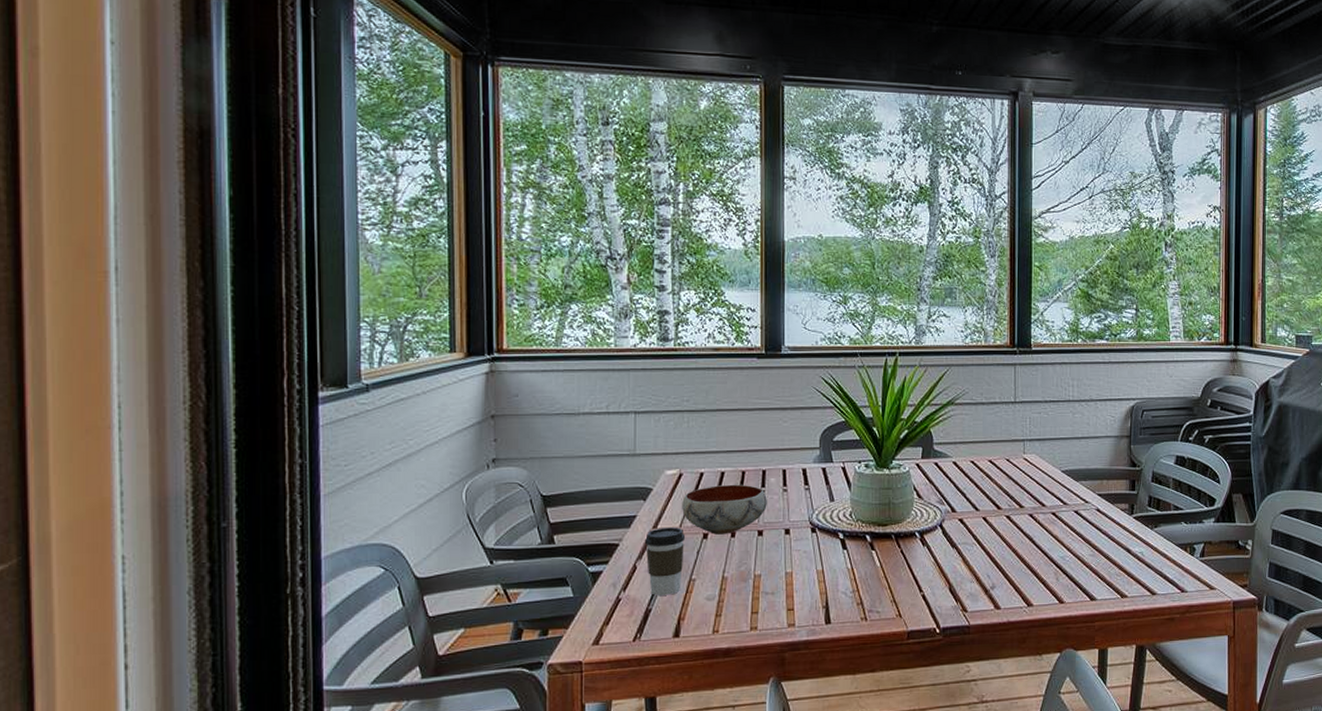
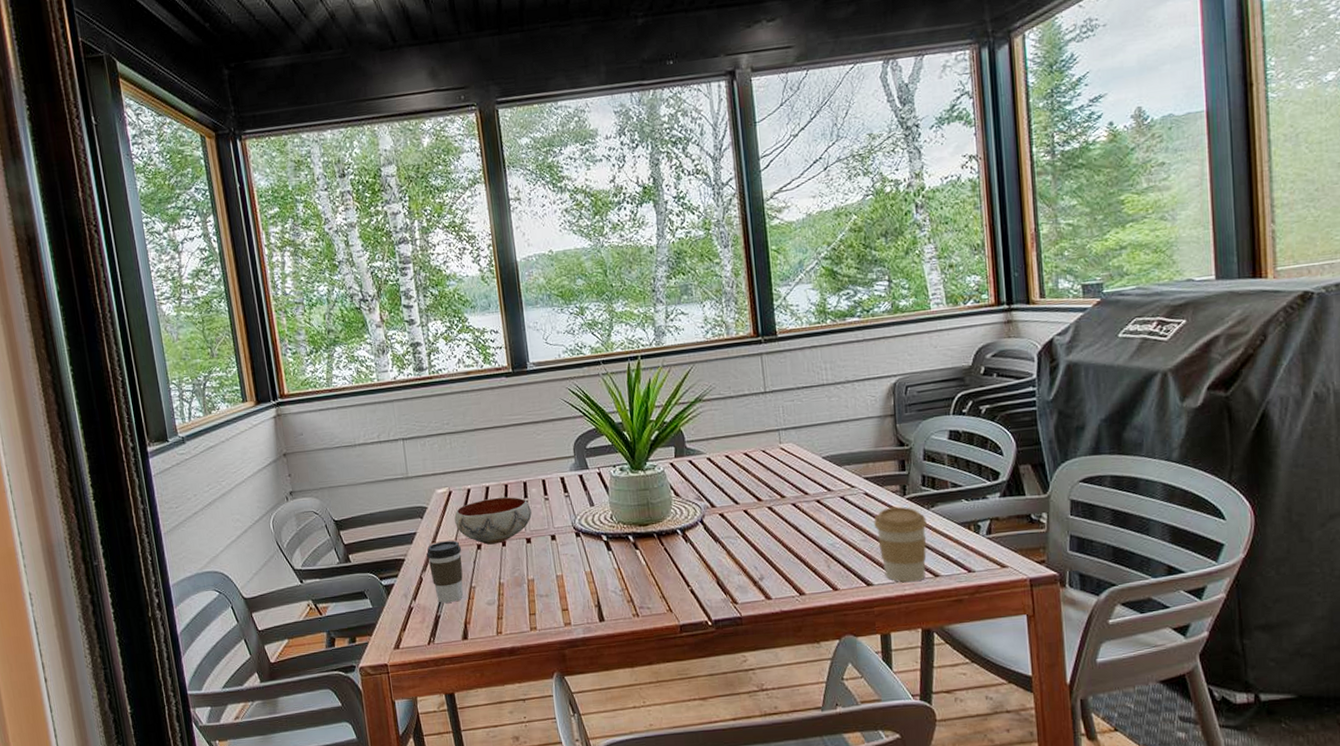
coffee cup: none [1102,524,1149,599] -> present [874,506,927,583]

